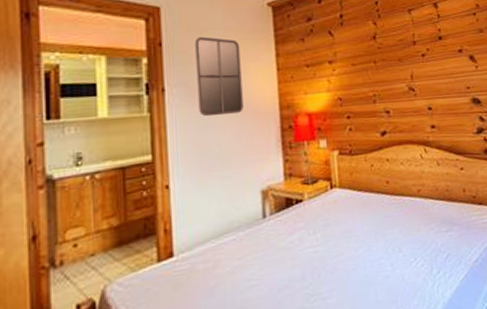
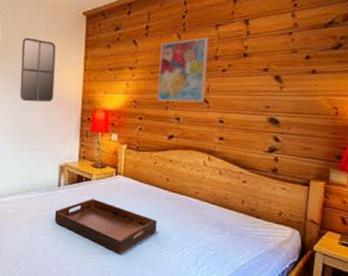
serving tray: none [262,223,385,287] -> present [54,198,157,255]
wall art: none [358,22,410,95] -> present [157,37,209,103]

